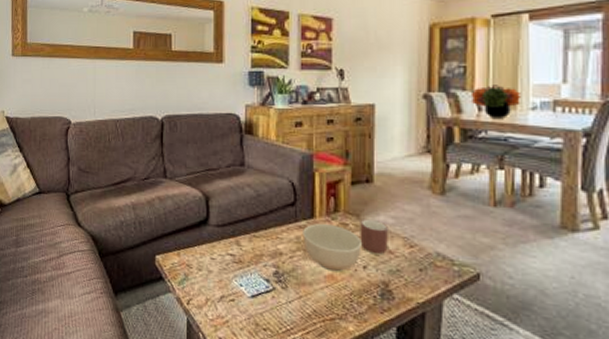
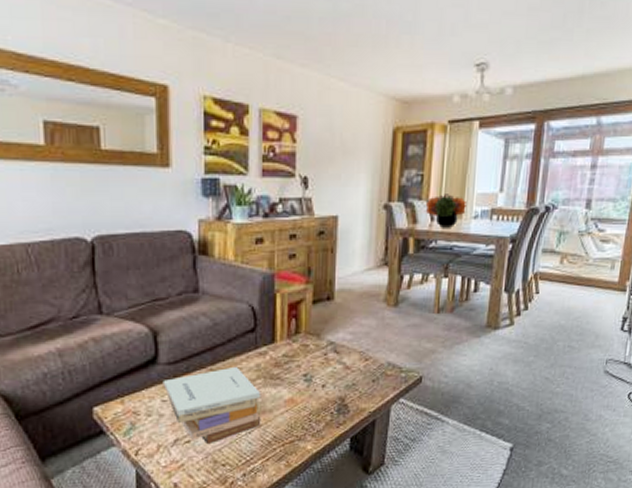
books: none [212,236,301,306] -> present [163,367,261,443]
bowl: present [303,223,362,272] -> none [263,347,321,395]
mug: present [360,218,388,255] -> none [319,337,346,372]

